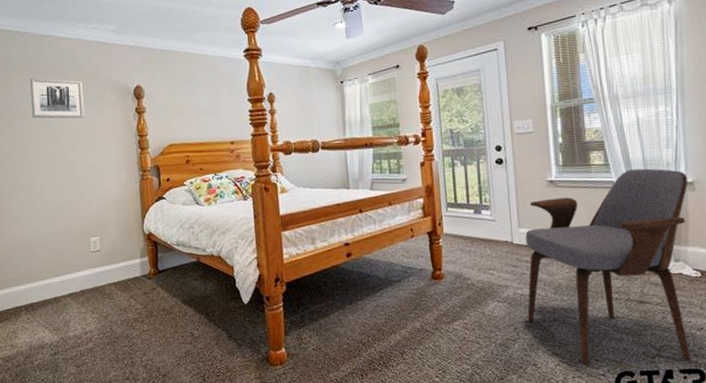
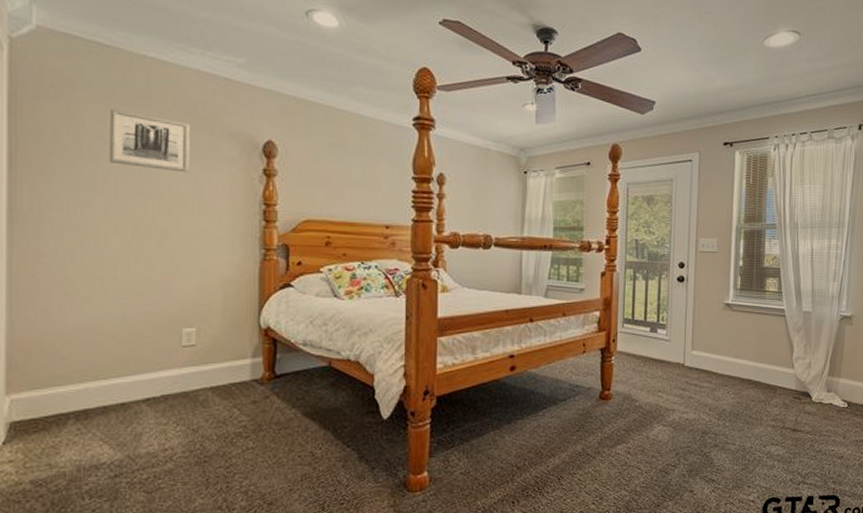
armchair: present [525,168,691,365] -> none [690,299,848,491]

